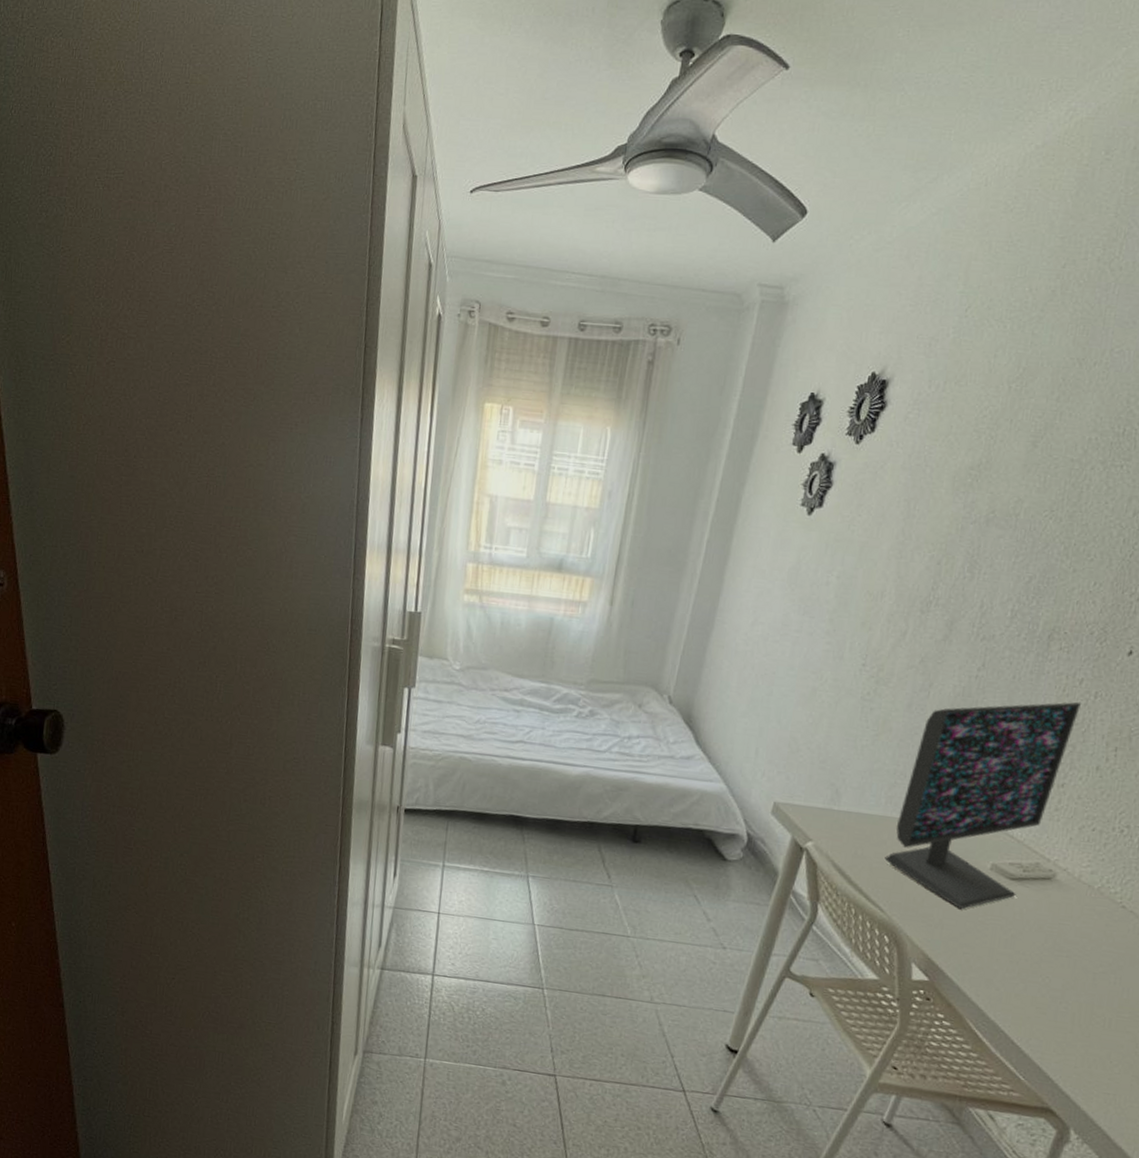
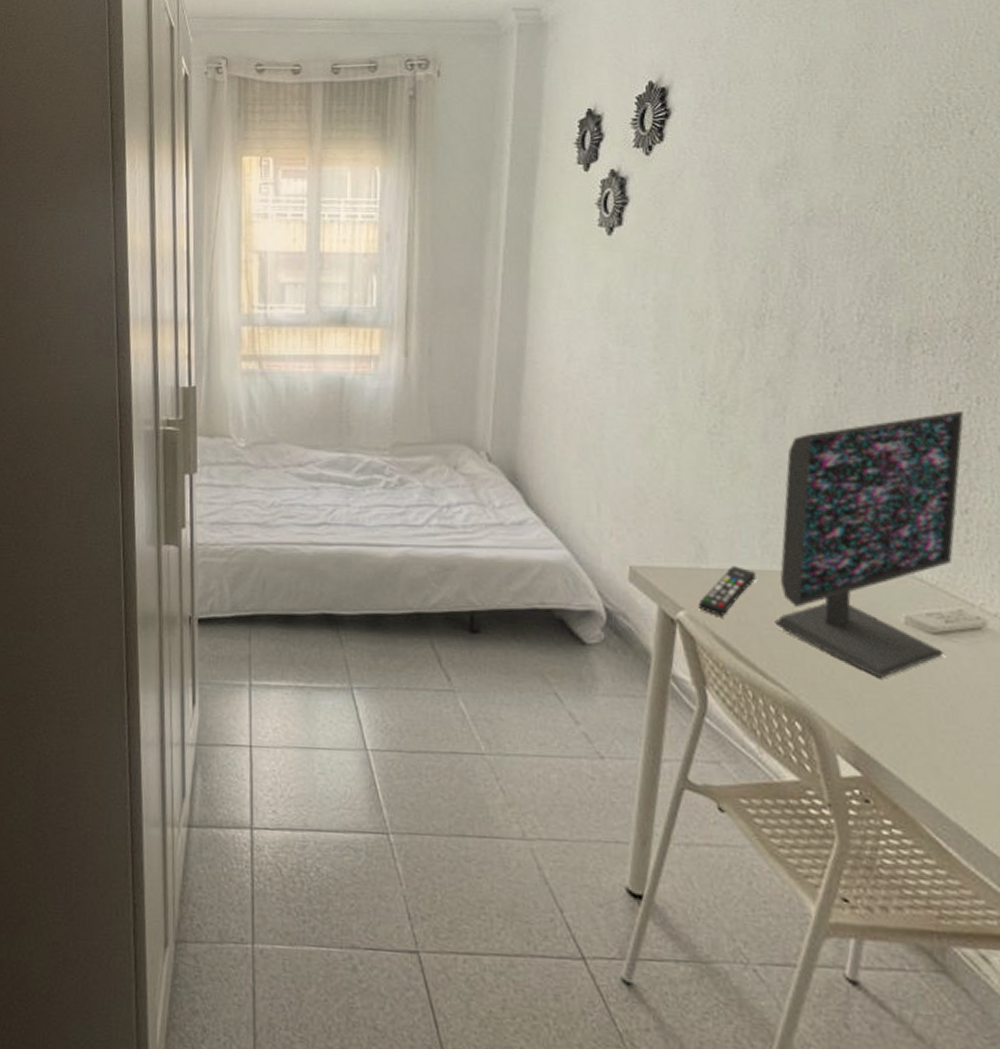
remote control: none [825,810,878,850] -> present [698,566,756,618]

